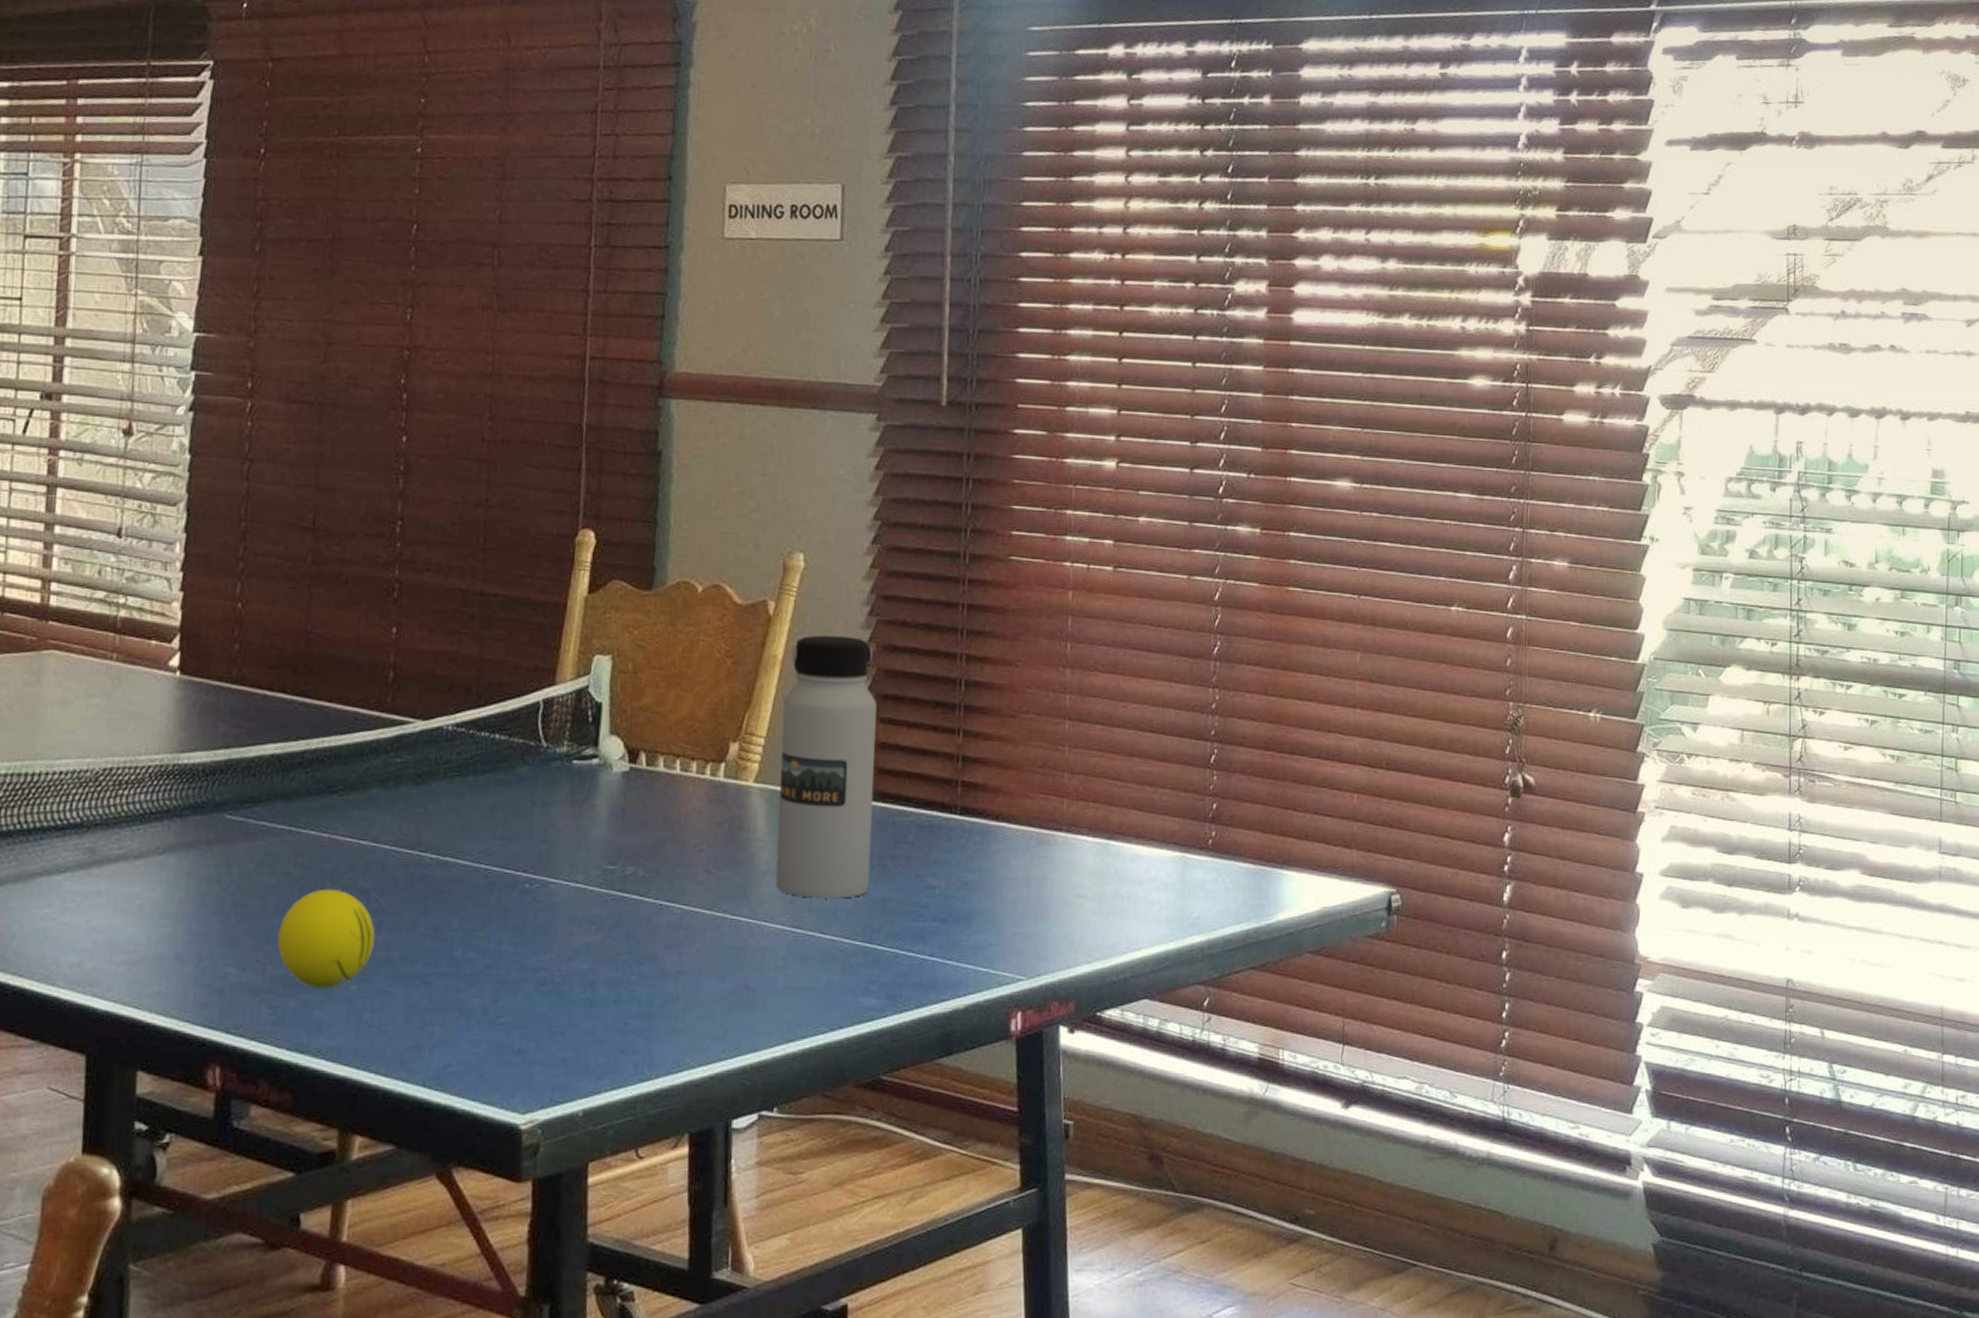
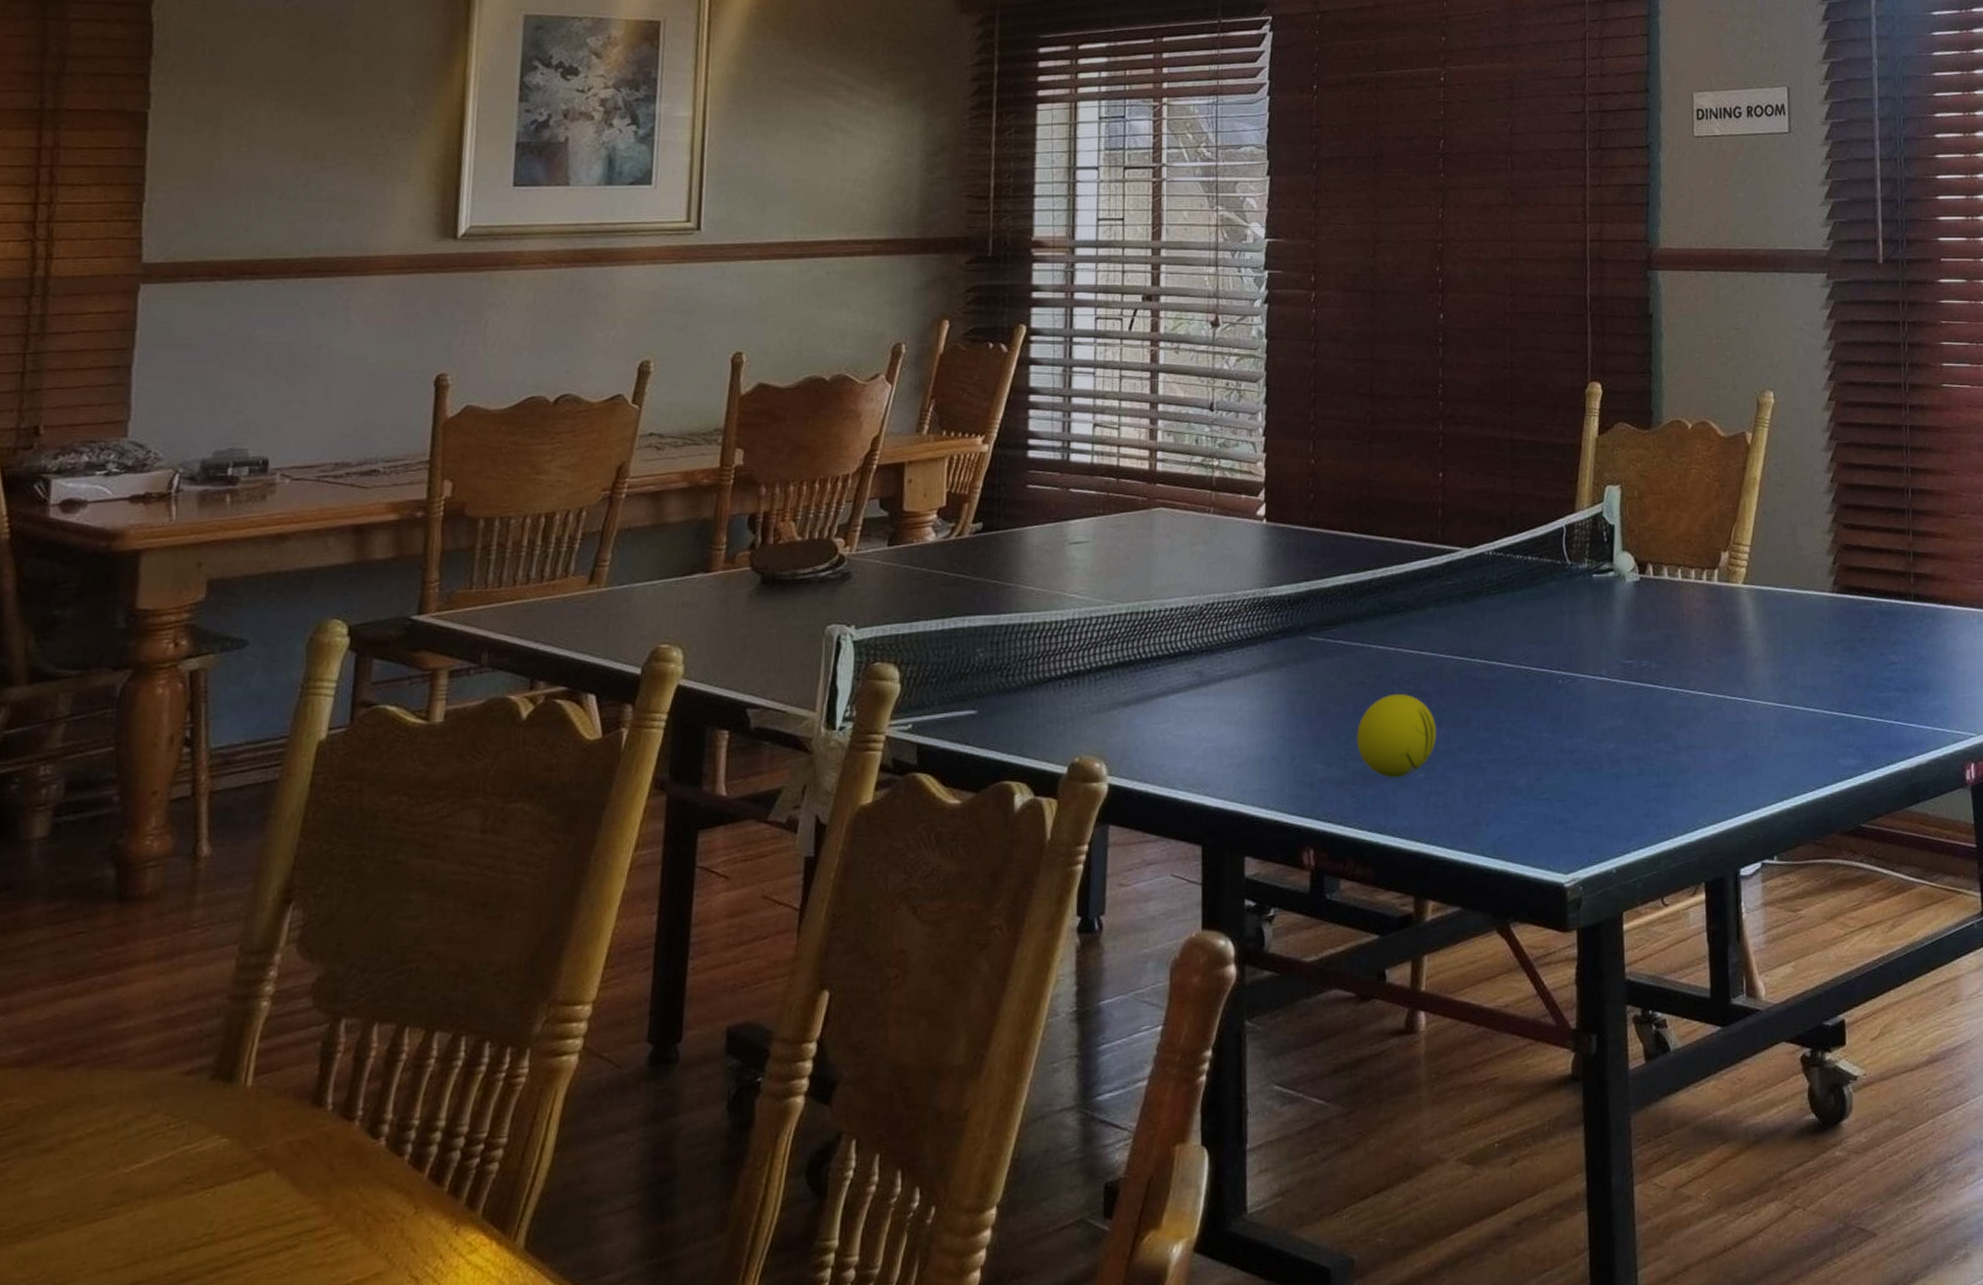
water bottle: present [775,635,877,899] -> none [1763,457,1842,678]

